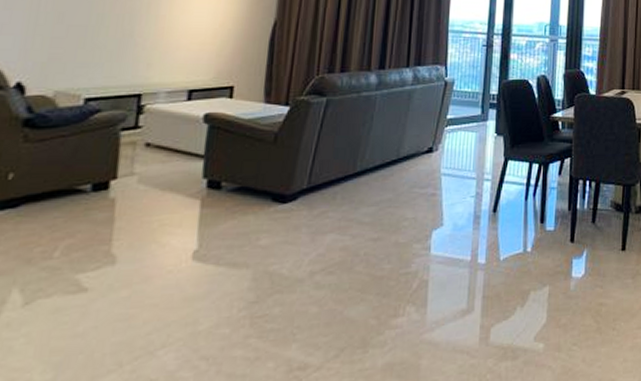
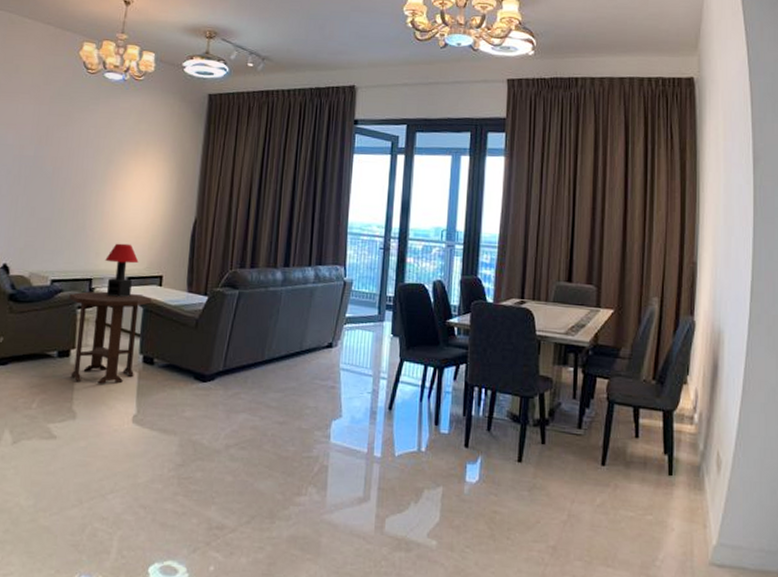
side table: none [109,108,219,219] -> present [69,291,151,384]
table lamp: none [159,51,204,114] -> present [105,243,139,298]

